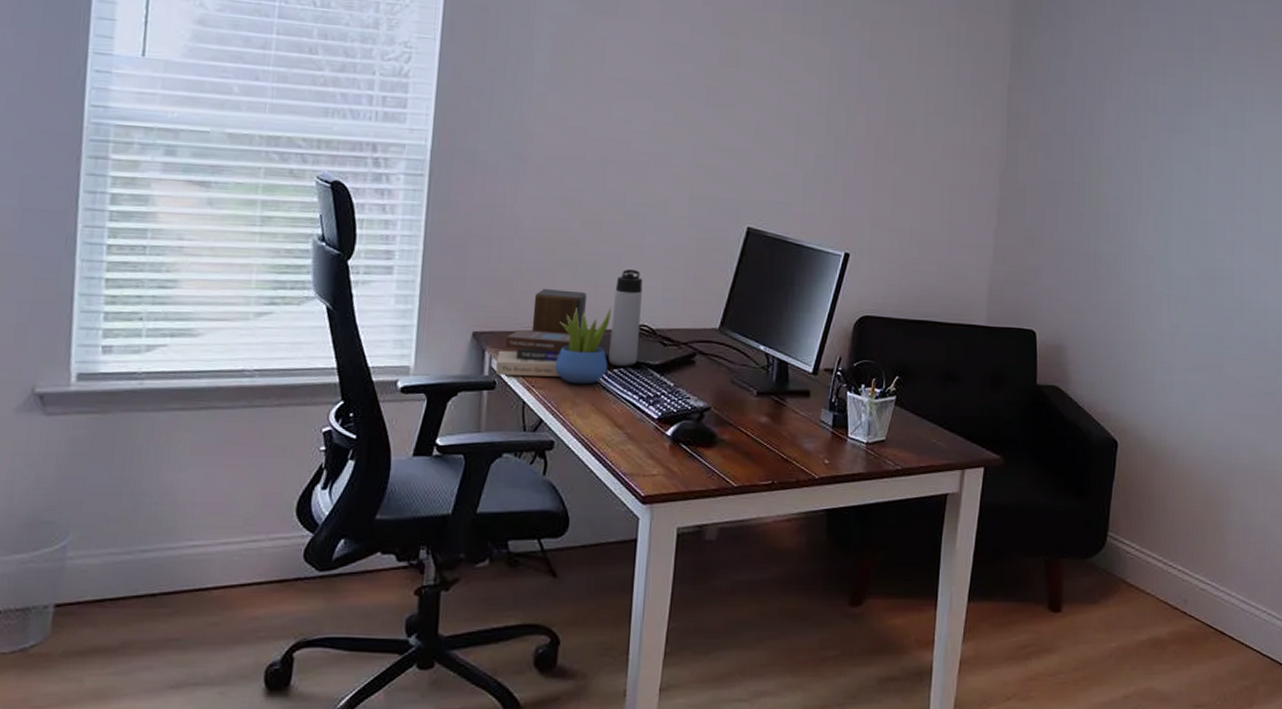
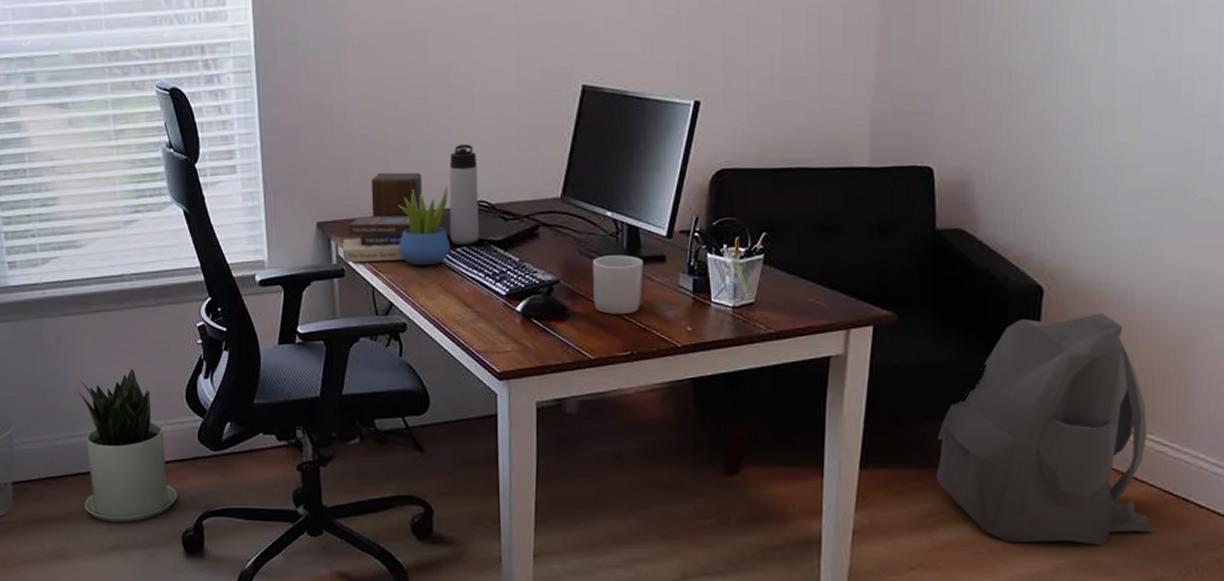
planter: none [146,474,268,654] -> present [78,368,178,522]
mug: none [740,387,790,445] -> present [592,255,644,315]
backpack: none [1030,466,1200,674] -> present [936,313,1155,545]

